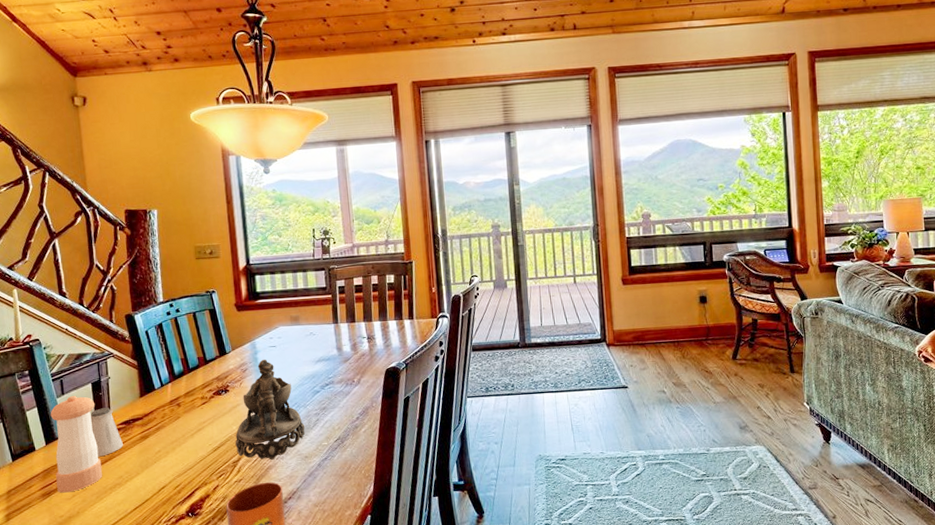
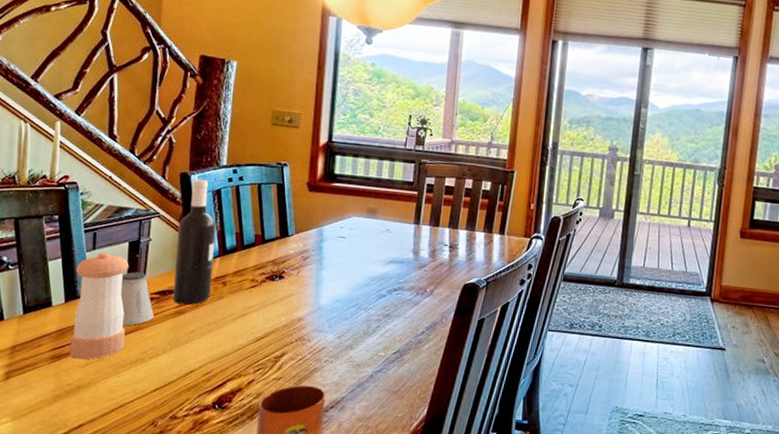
wine bottle: none [130,317,169,430] -> present [172,179,216,305]
decorative bowl: present [235,359,306,460] -> none [281,249,363,362]

